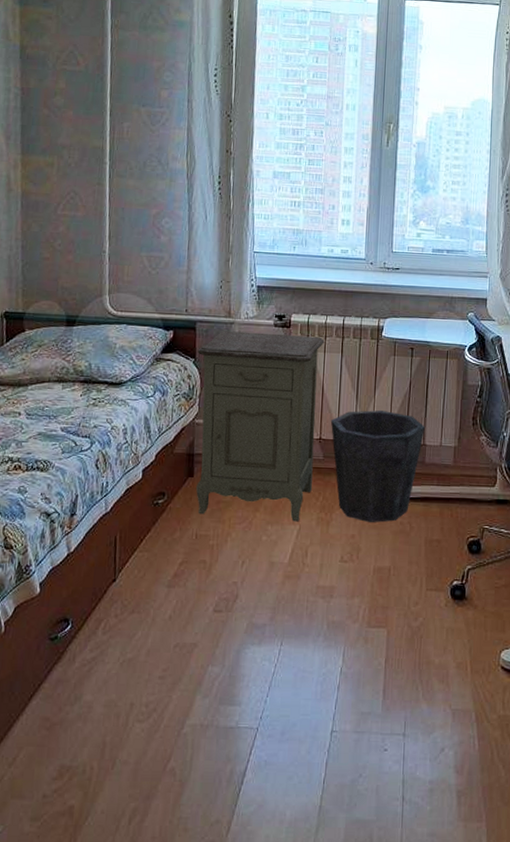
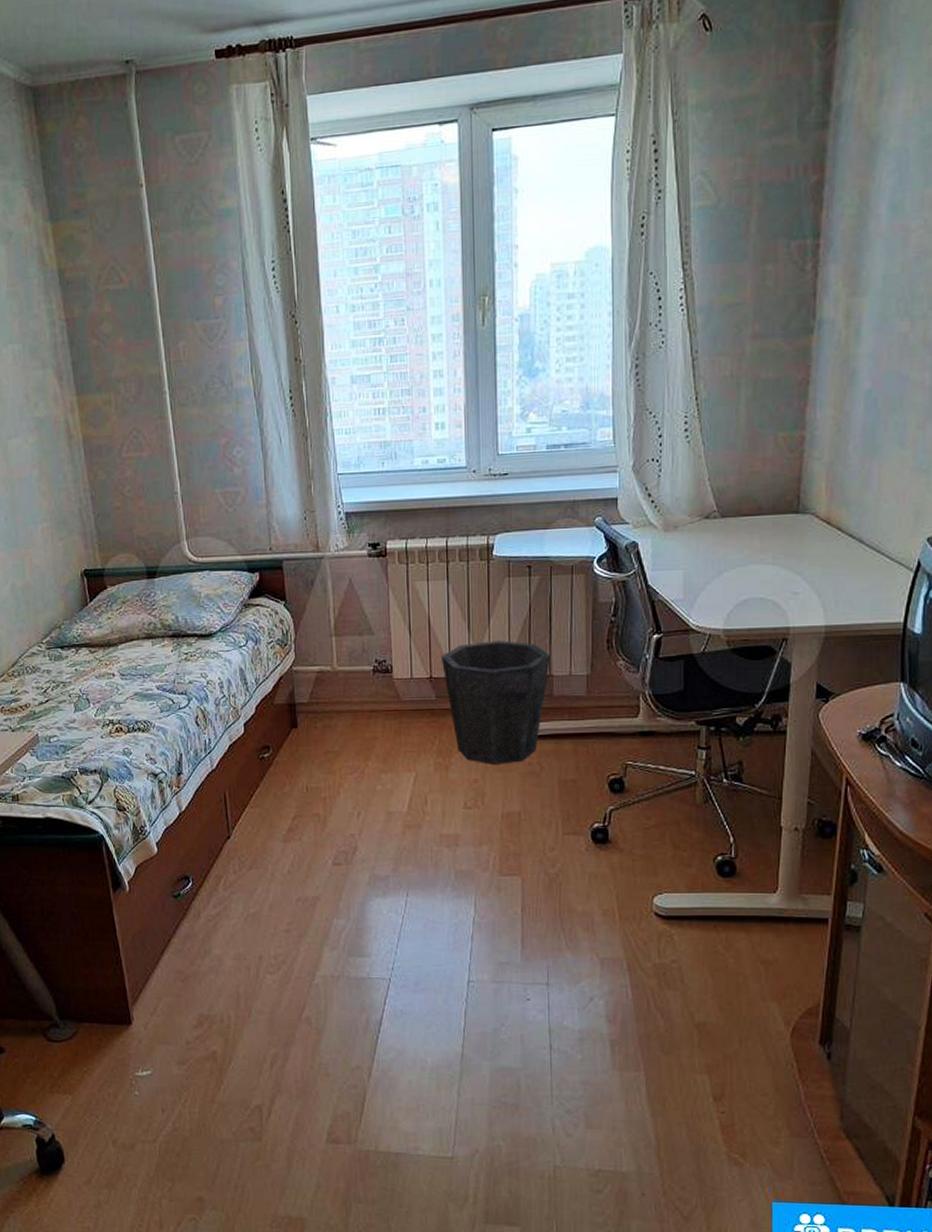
nightstand: present [196,331,325,522] -> none [287,563,427,769]

